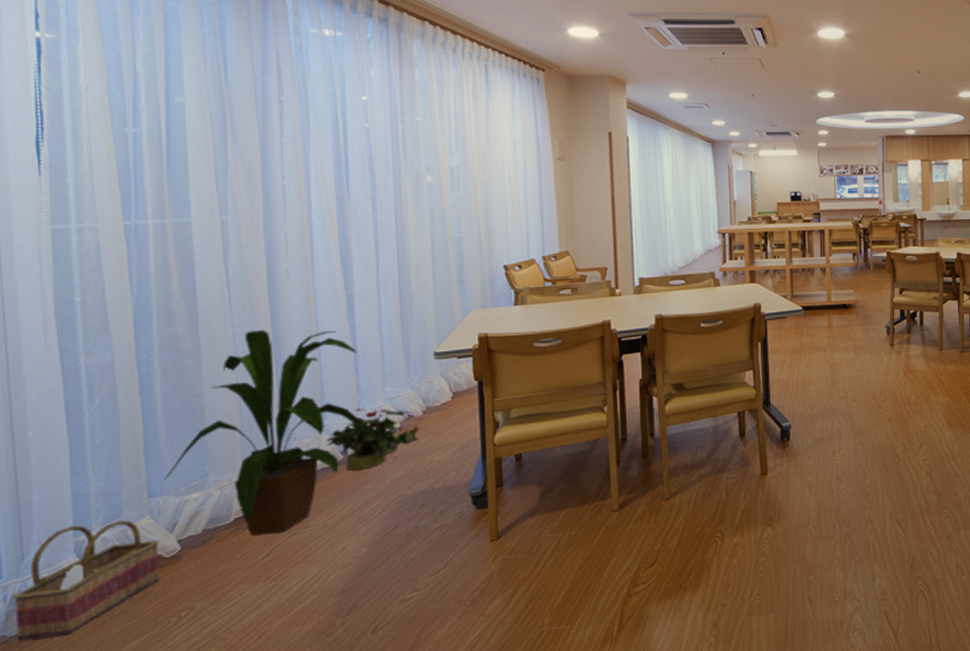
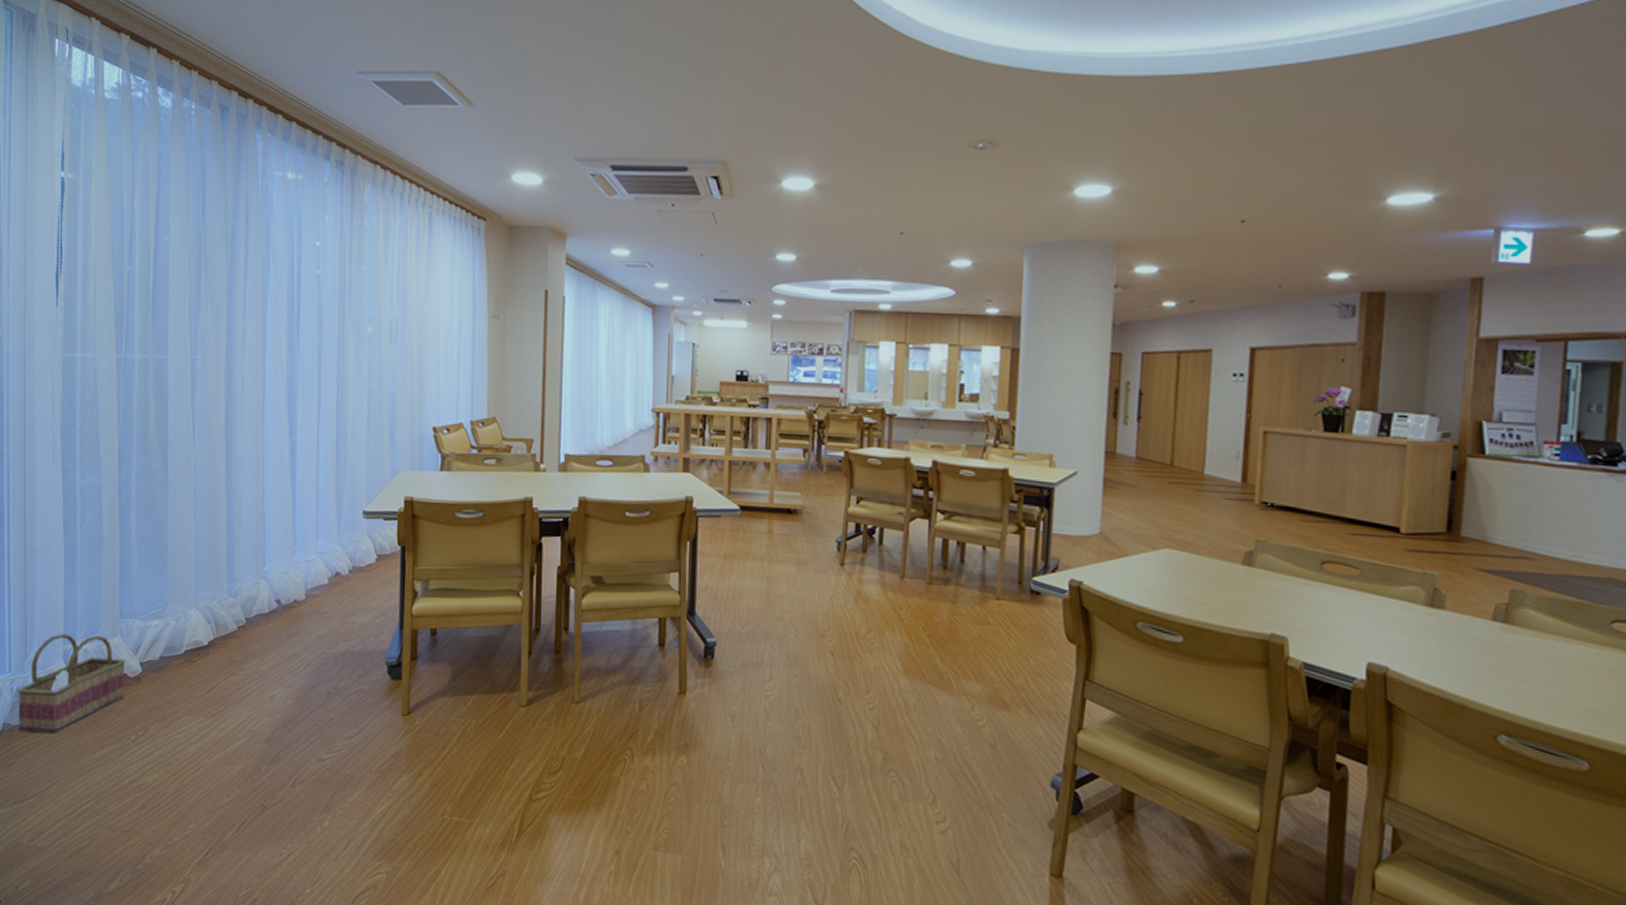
house plant: present [163,329,379,536] -> none [132,469,309,671]
potted plant: present [327,406,421,471] -> none [265,557,347,622]

